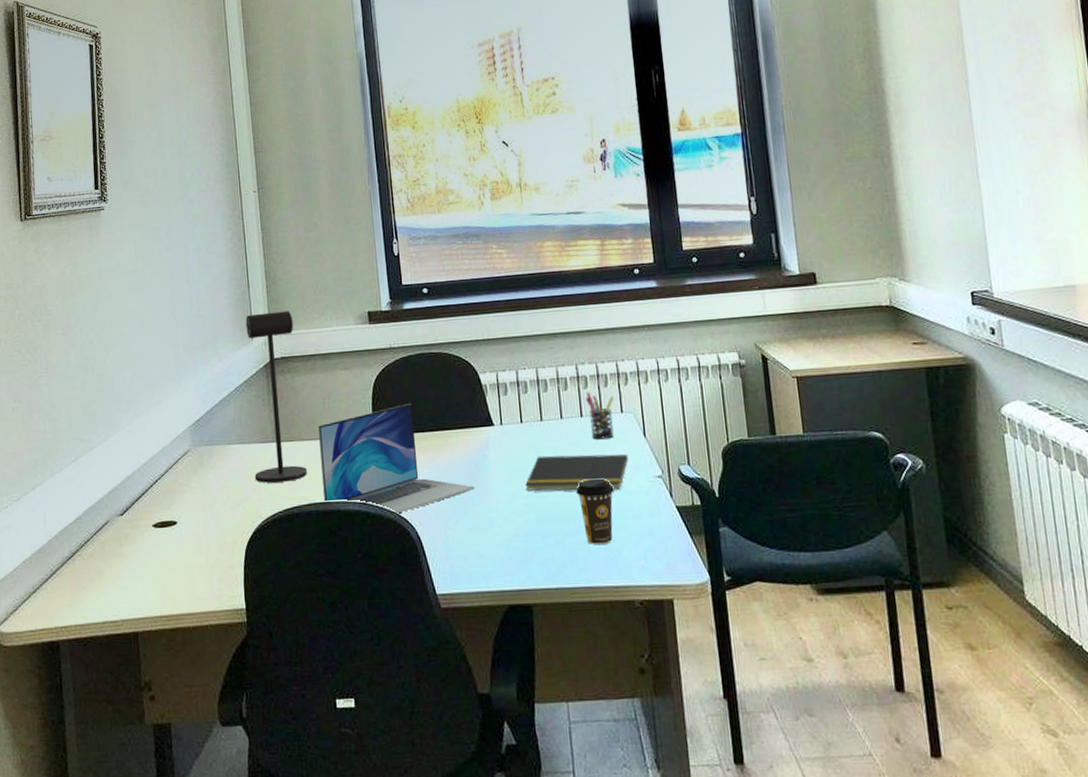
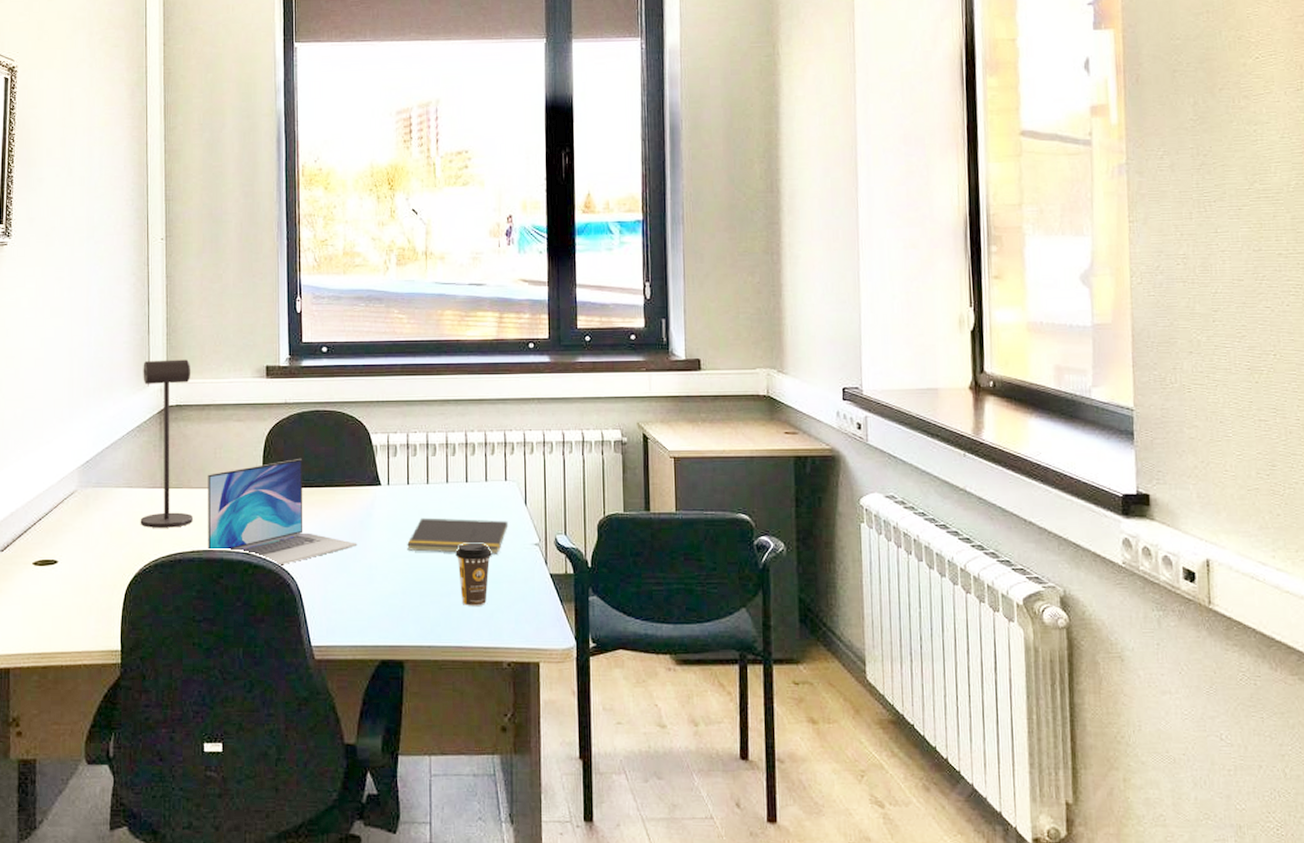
pen holder: present [585,392,614,440] -> none [472,459,499,505]

